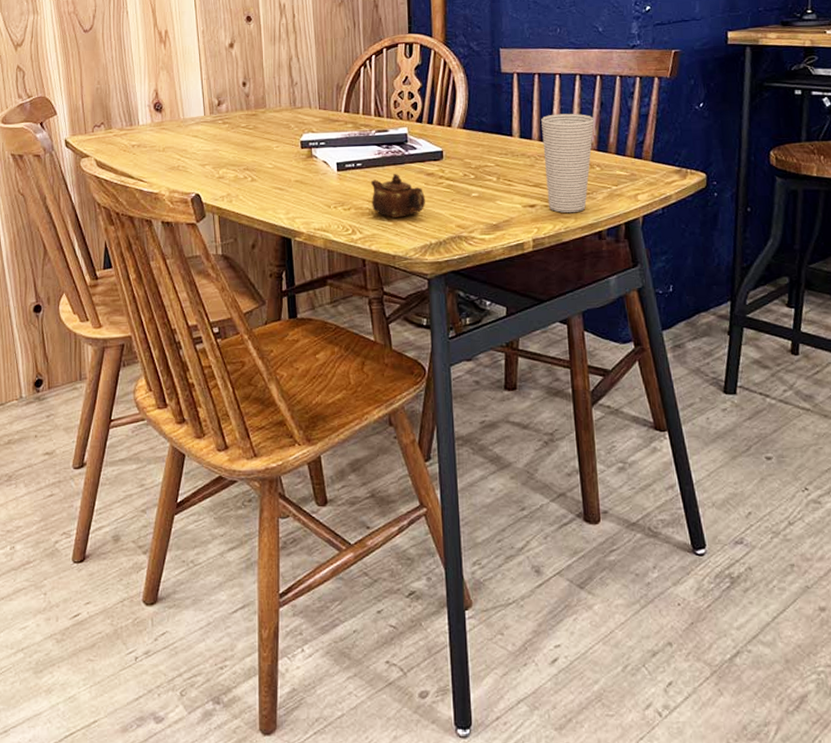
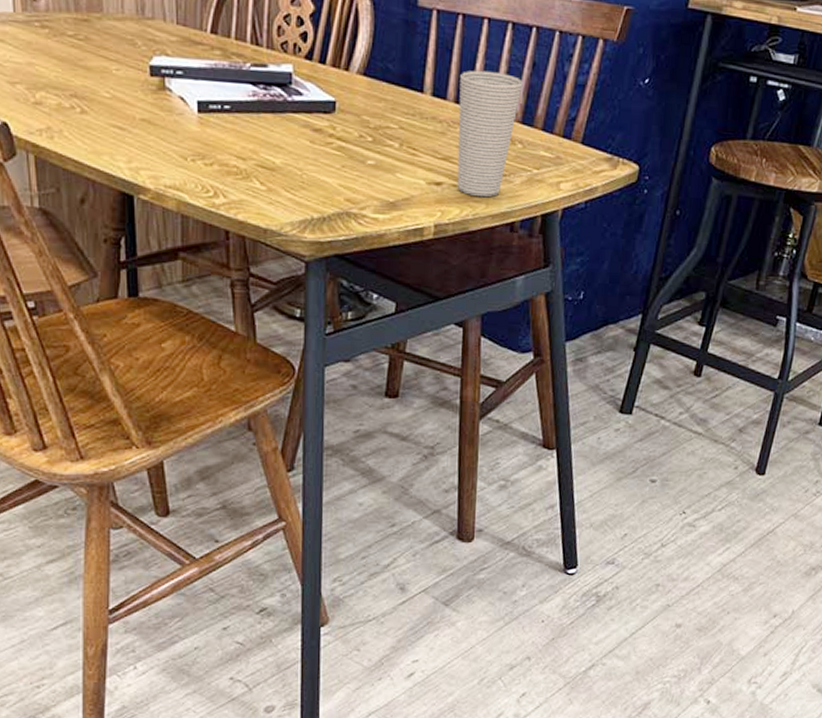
teapot: present [370,174,425,218] -> none [240,125,309,182]

